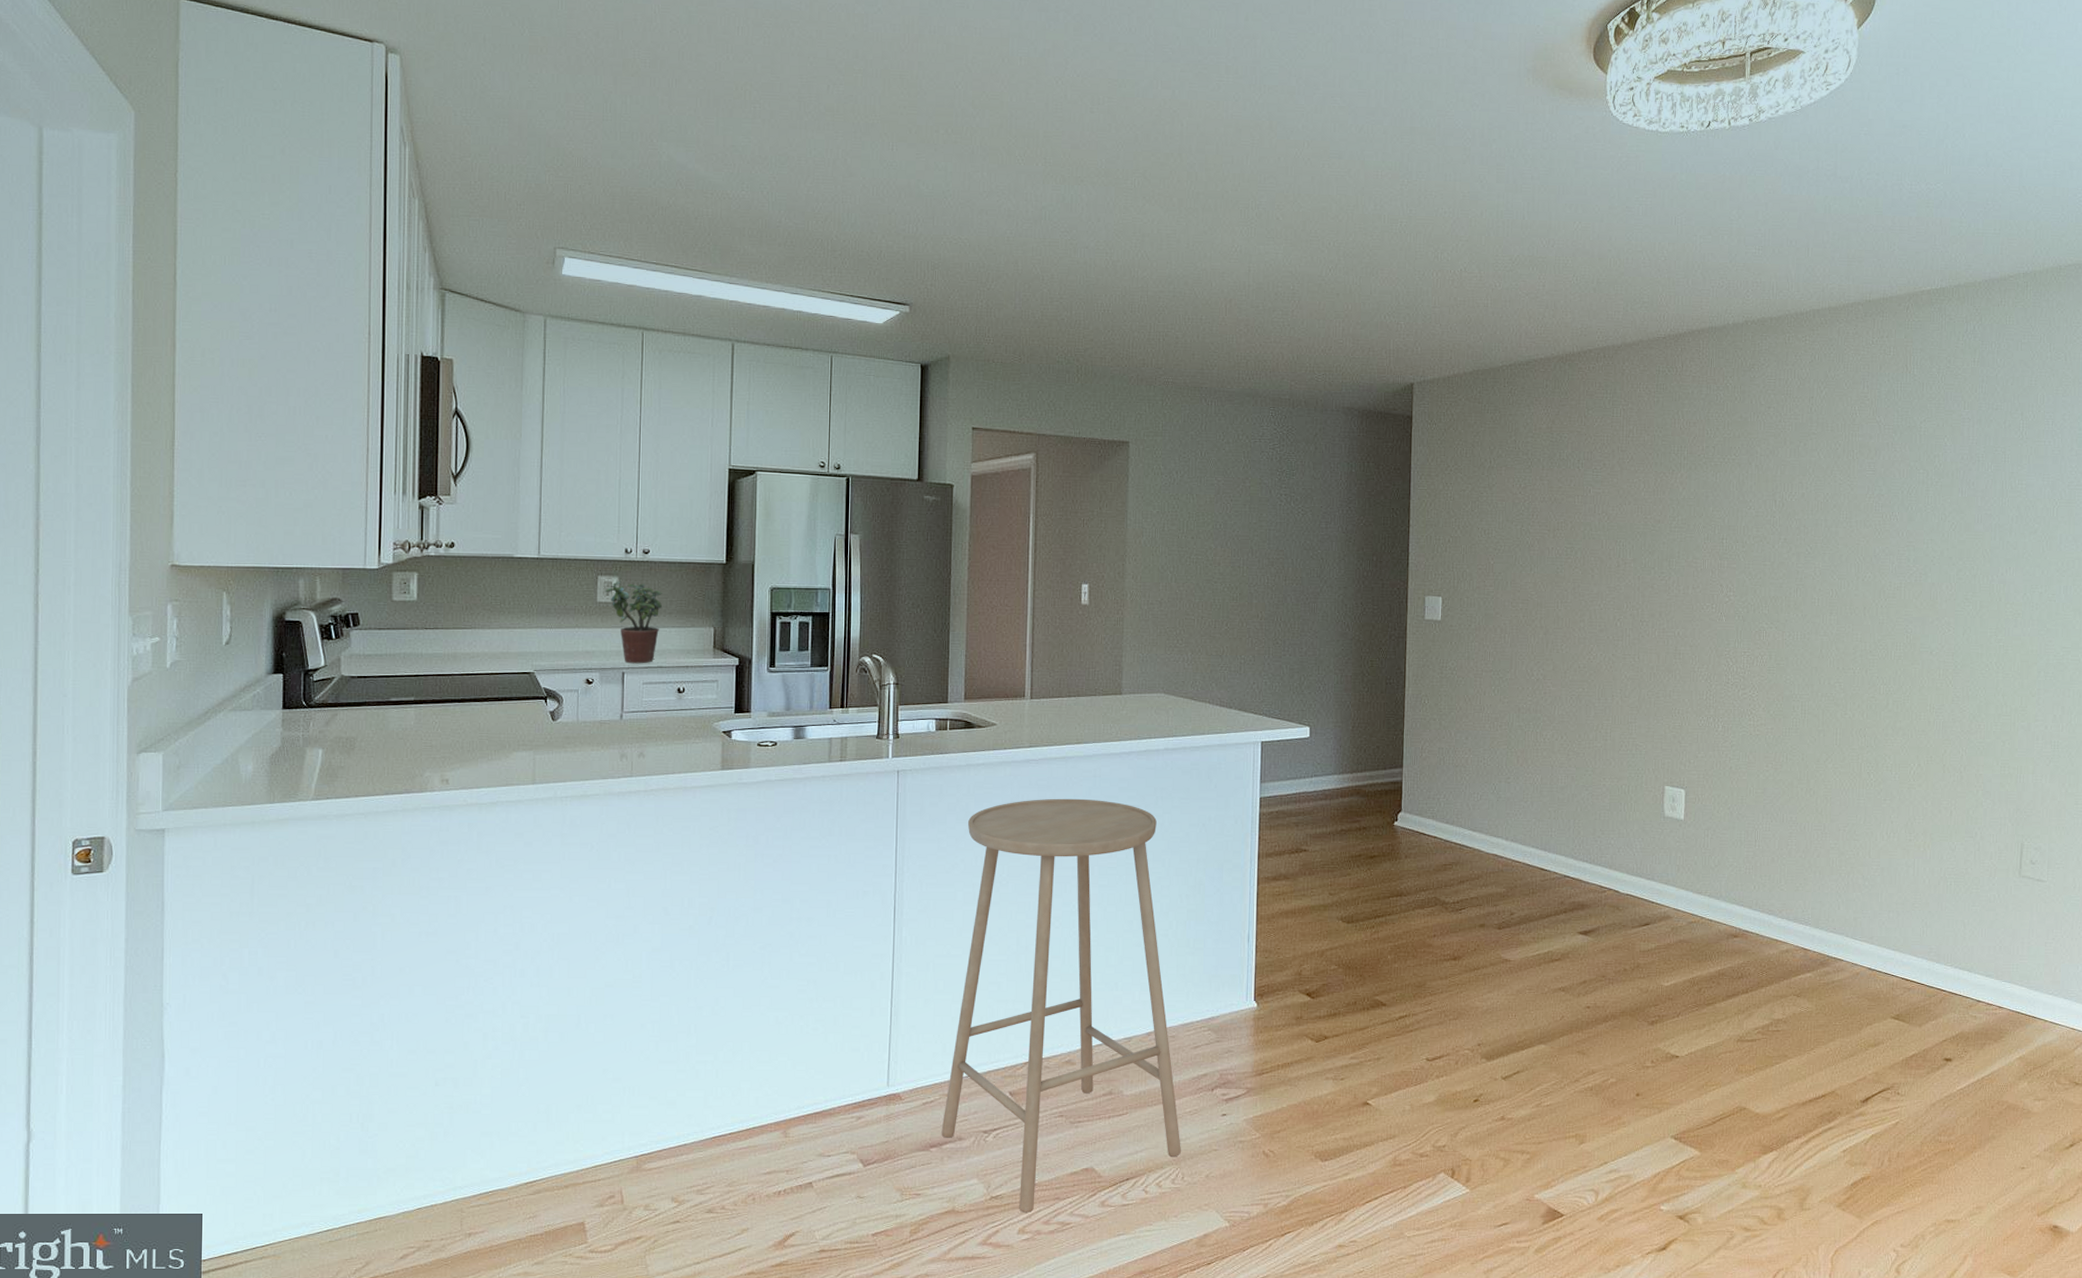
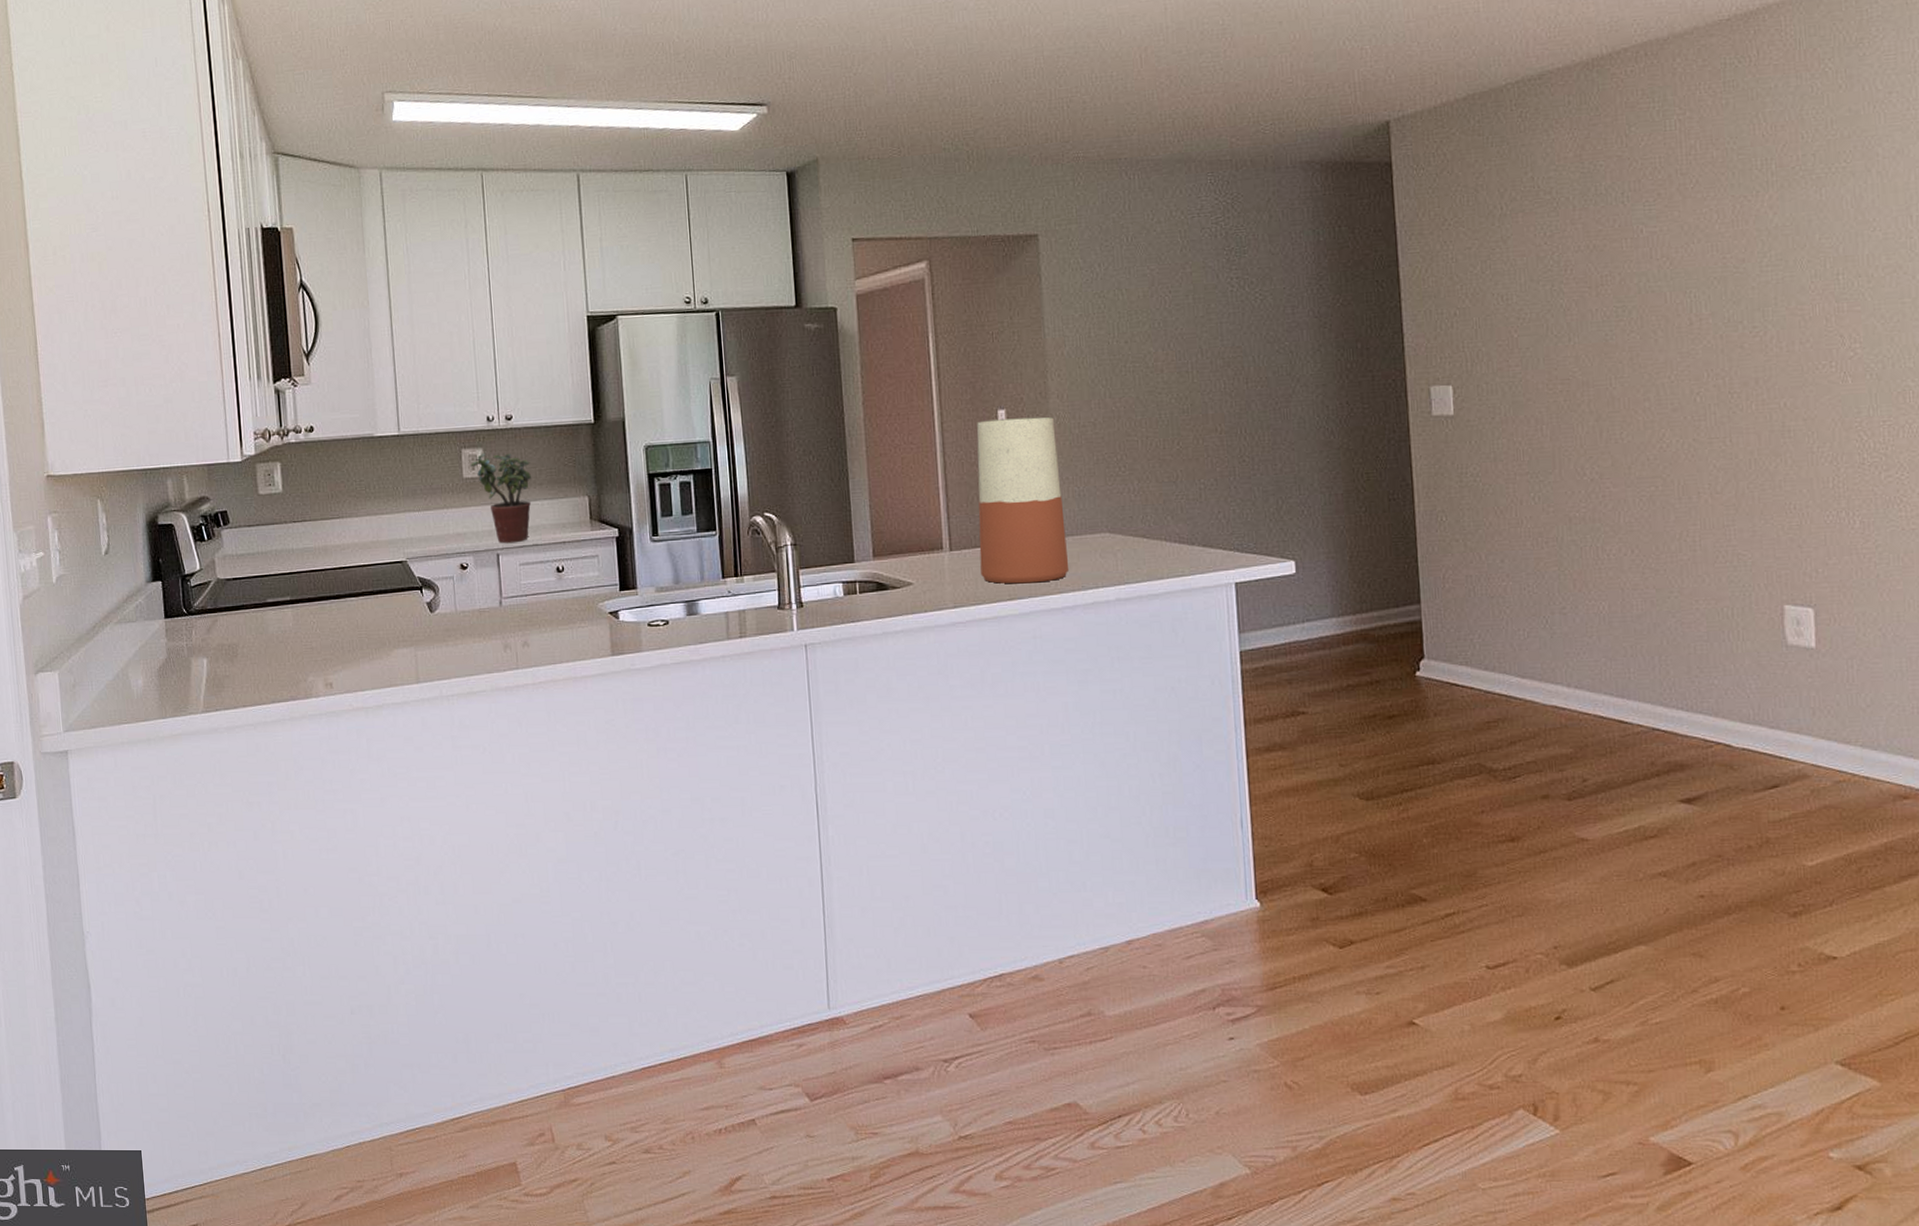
stool: present [941,798,1181,1213] -> none [891,665,1182,1155]
vase: none [1055,592,1129,731] -> present [976,416,1070,584]

